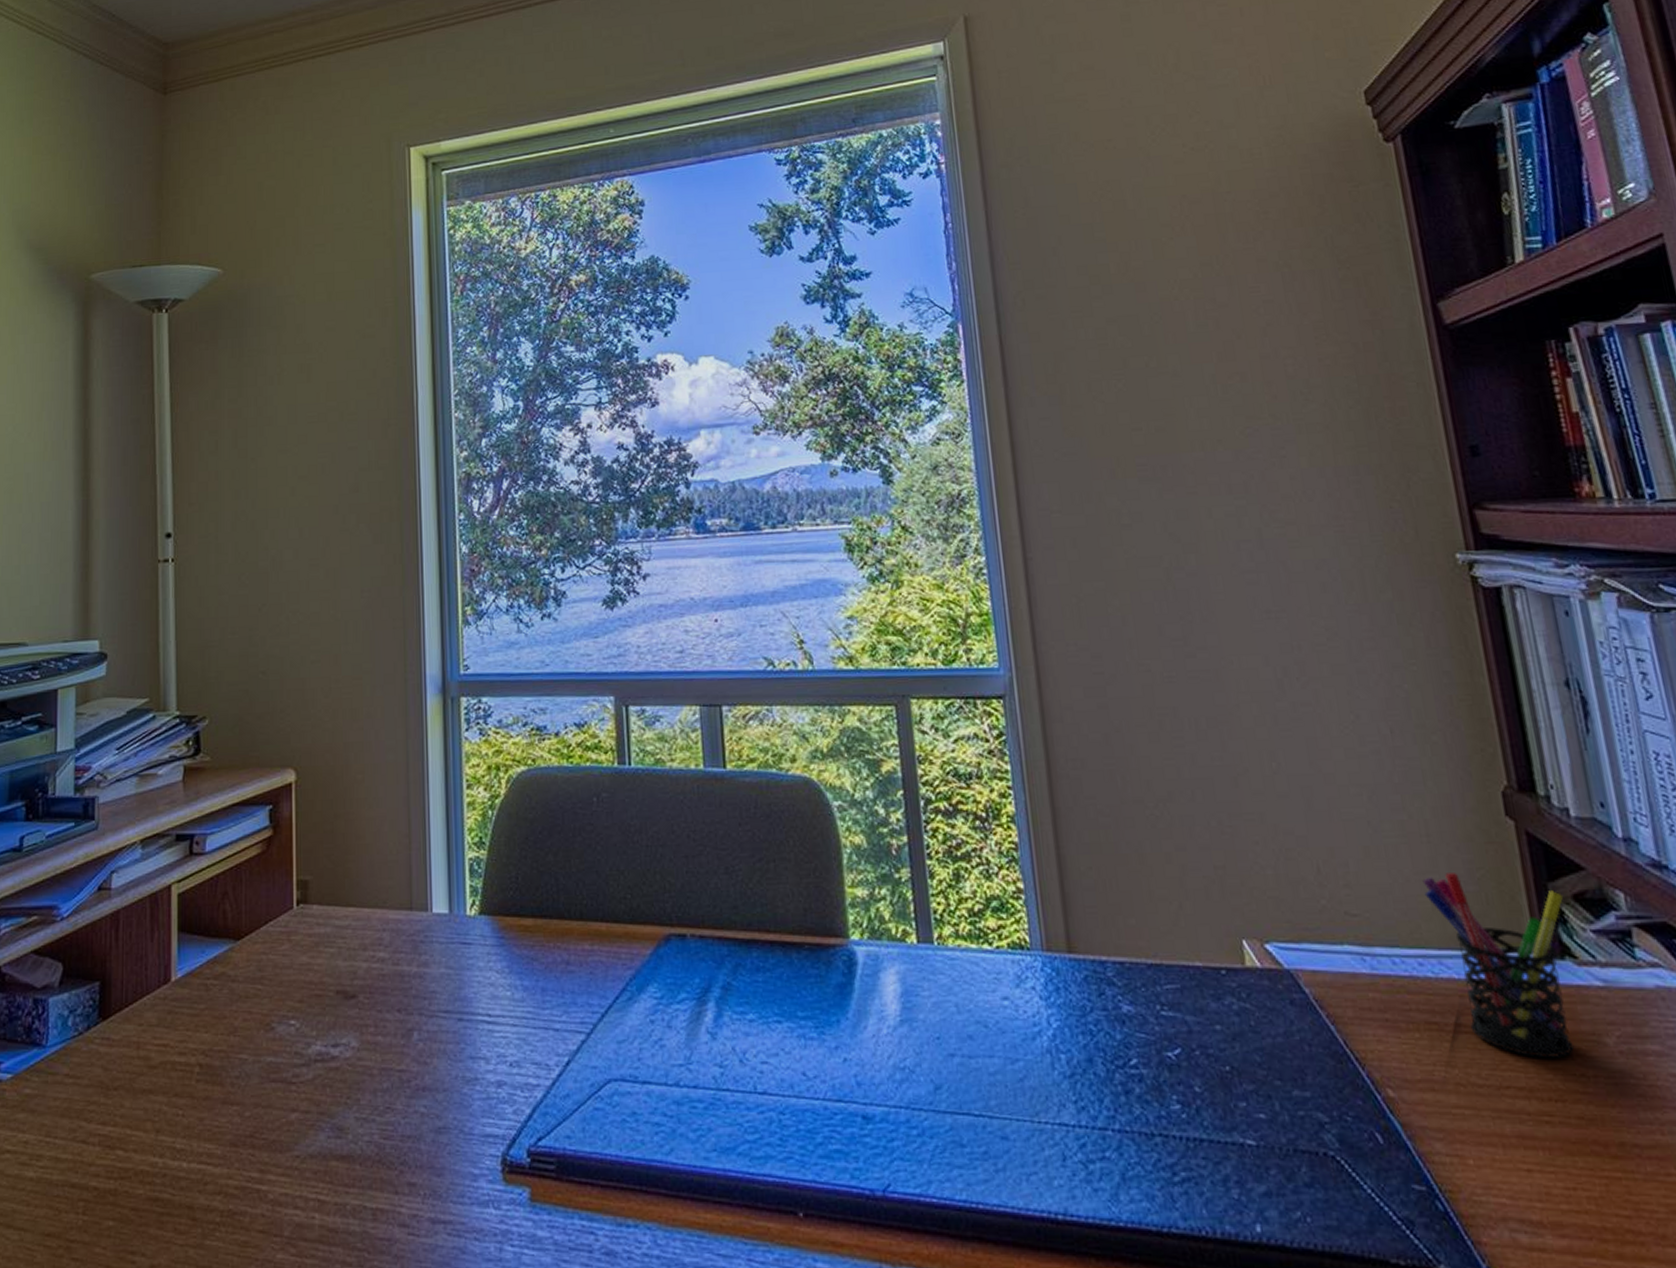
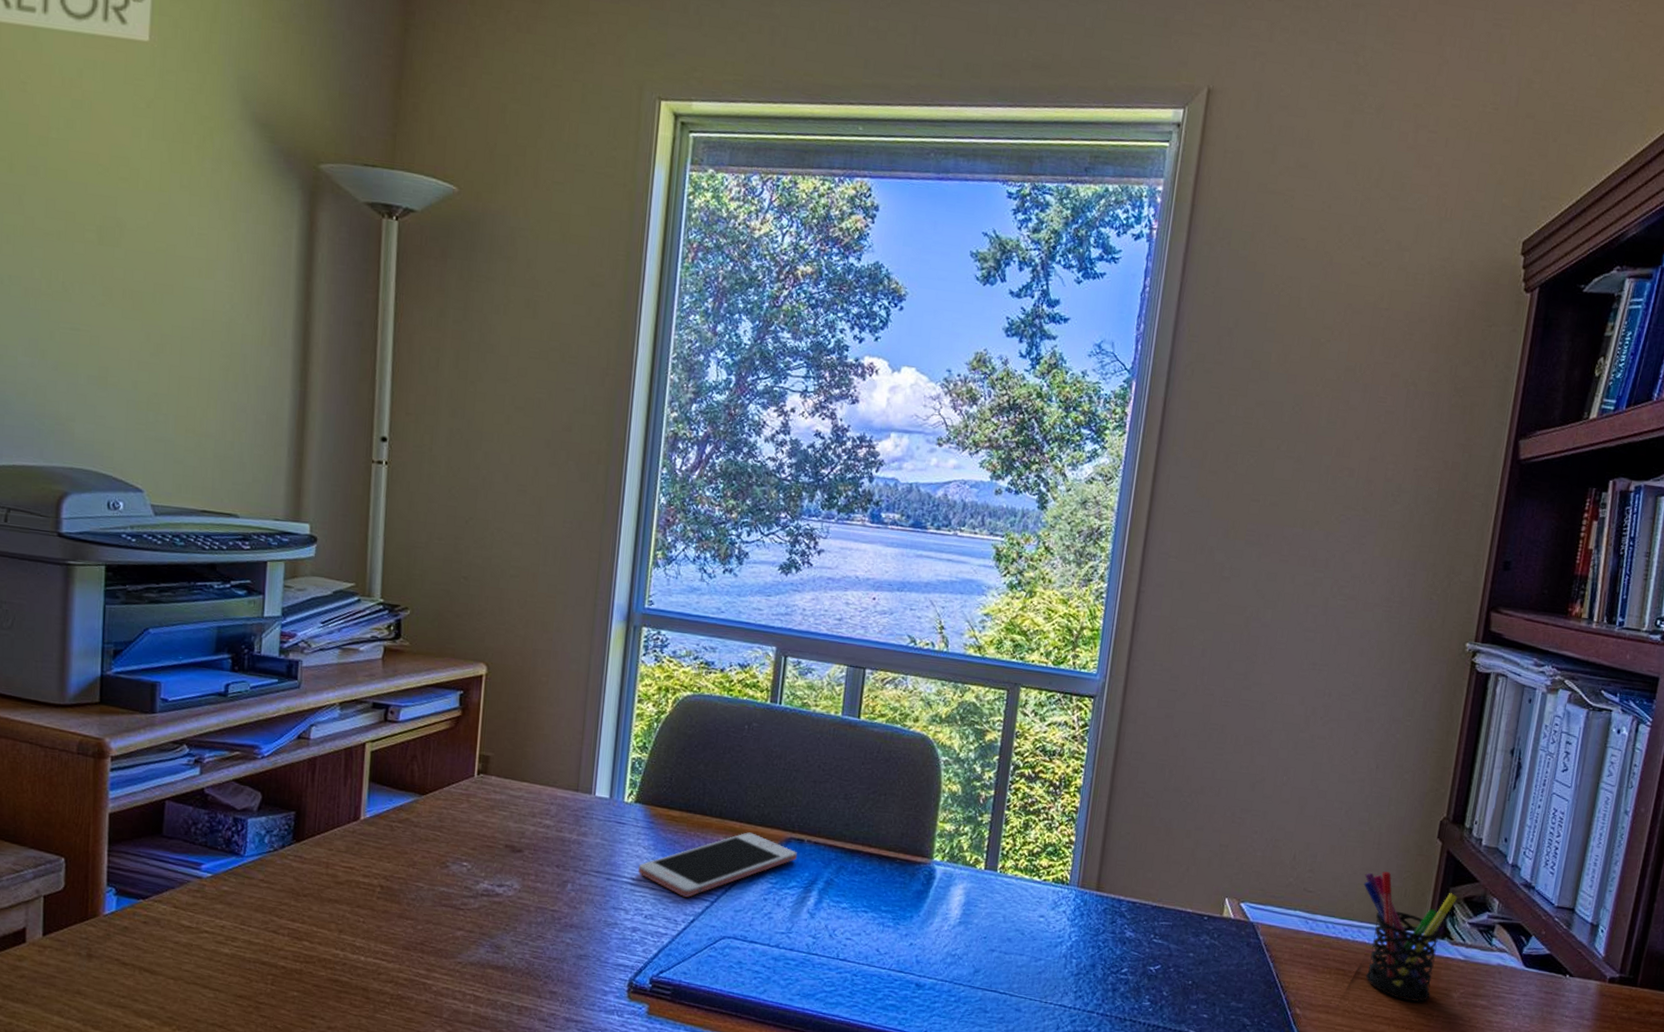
cell phone: none [493,934,681,1031] -> present [638,832,797,898]

